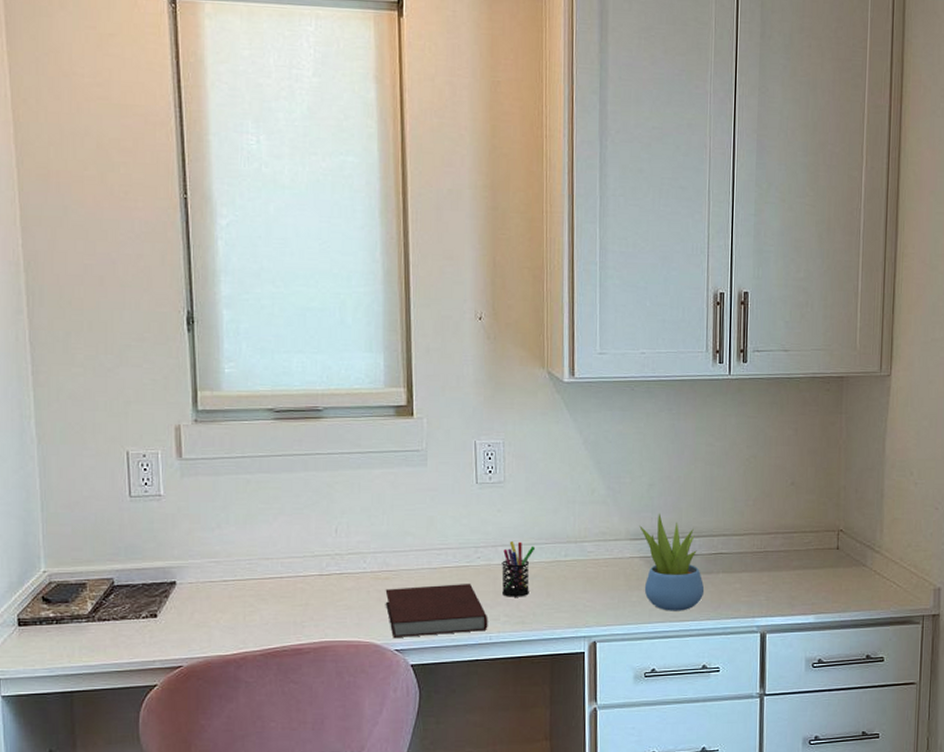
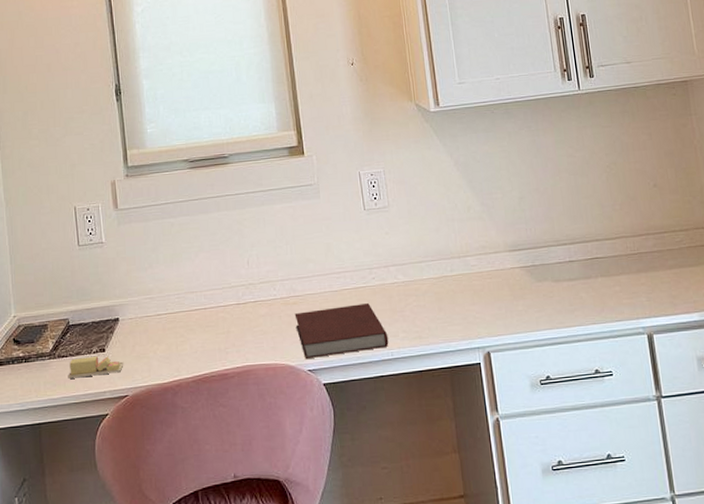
sticky notes: none [109,621,179,645] -> present [68,355,124,379]
pen holder: present [502,540,536,597] -> none [394,260,424,314]
succulent plant: present [639,512,705,611] -> none [516,223,587,318]

